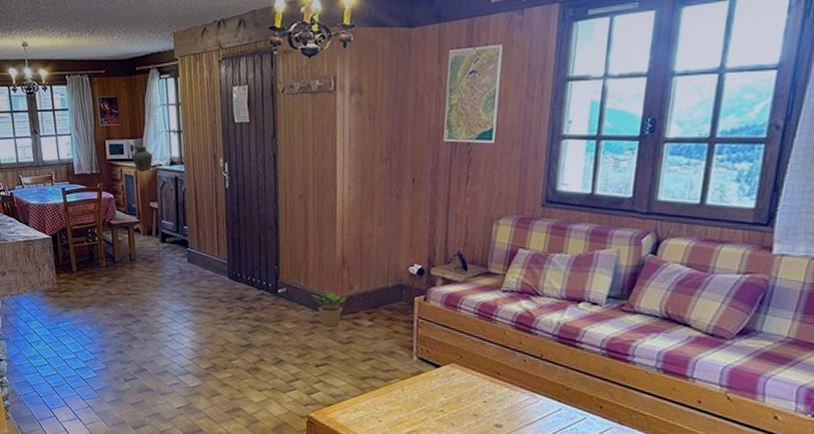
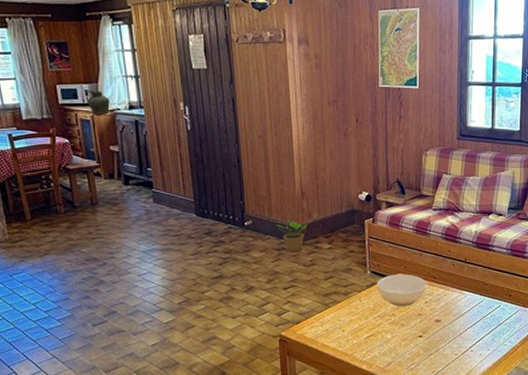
bowl: none [423,363,488,403] -> present [376,274,427,306]

